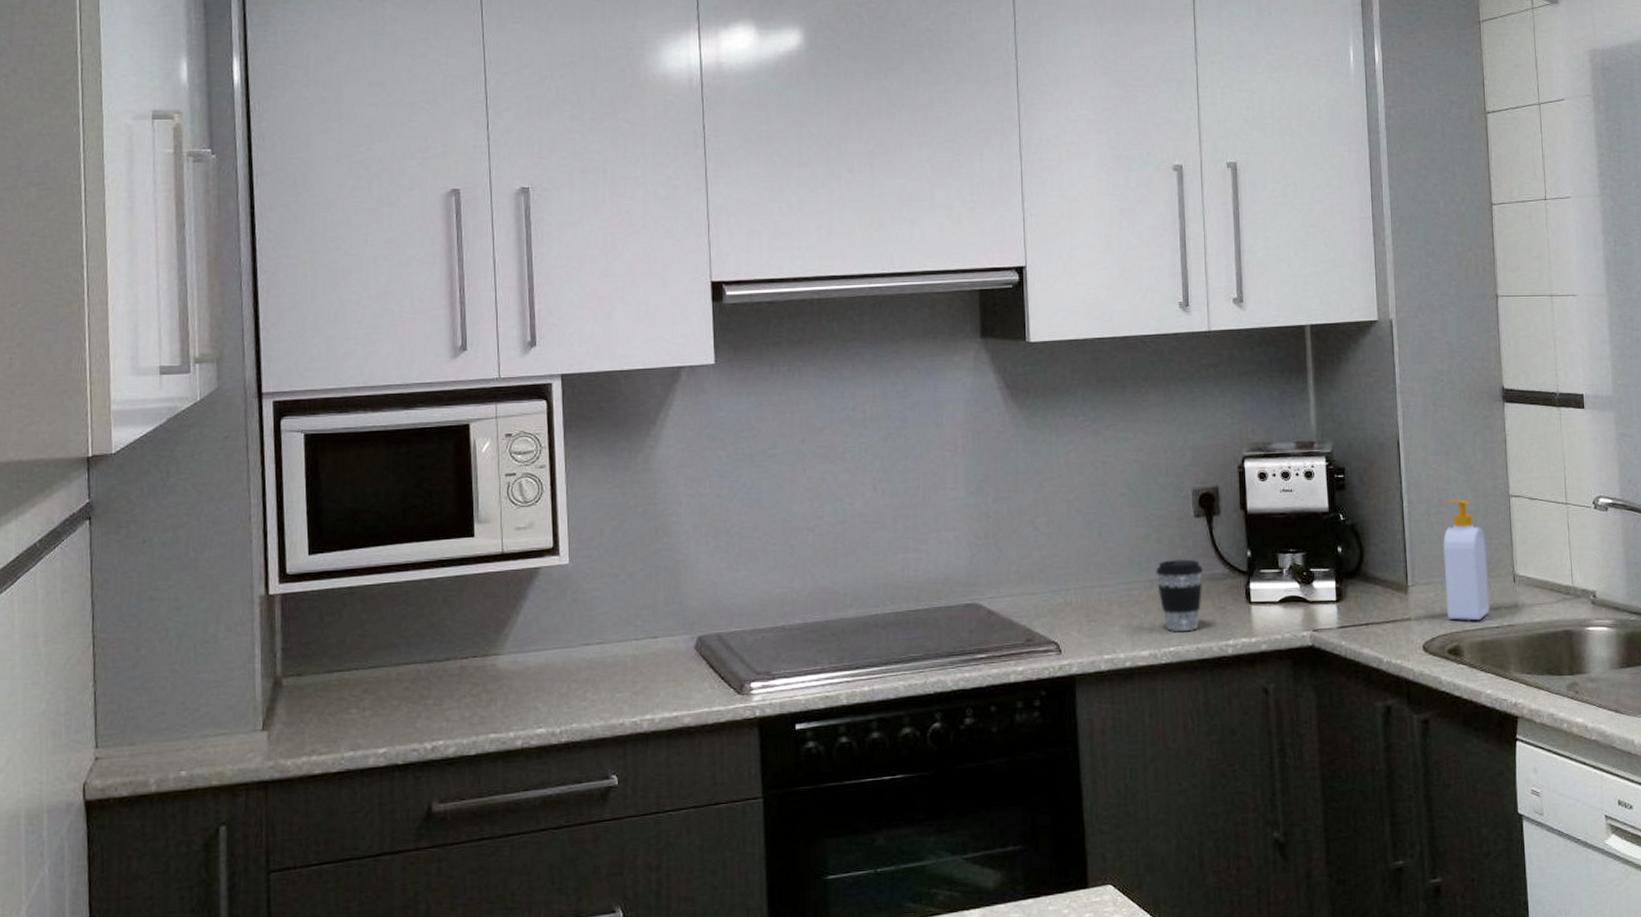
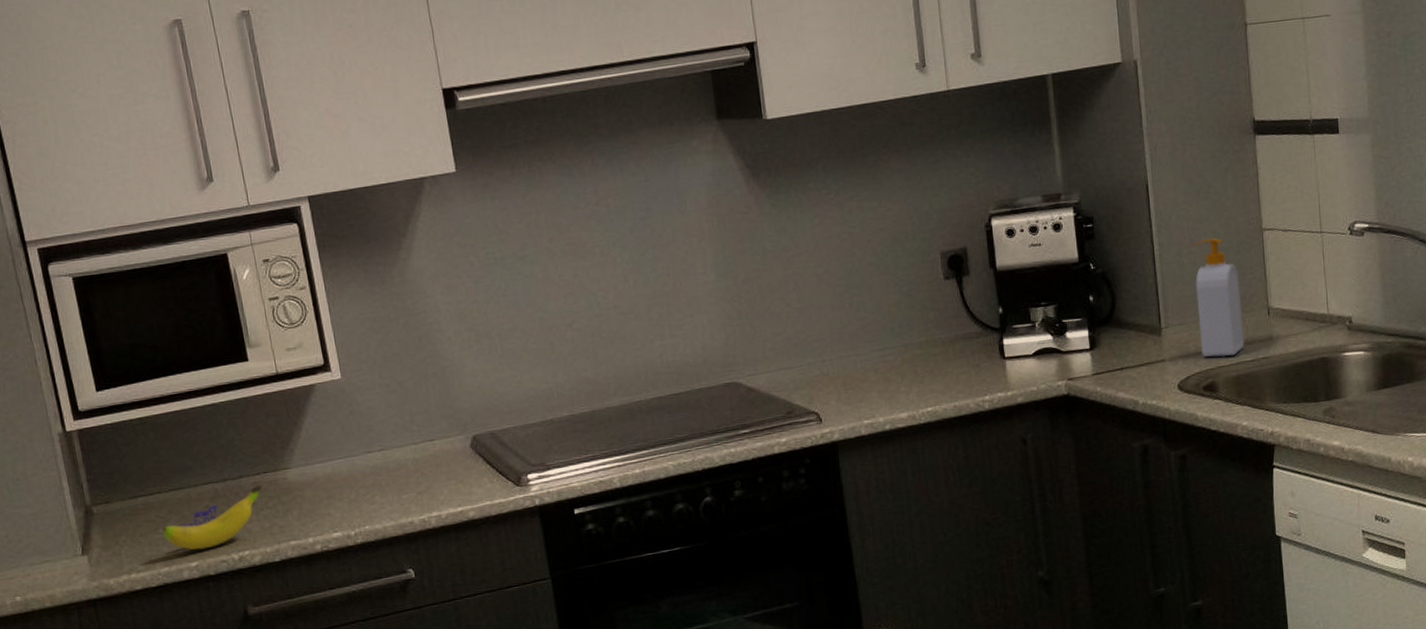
banana: none [353,670,468,735] -> present [162,485,262,550]
coffee cup: present [1156,559,1203,631] -> none [909,321,956,392]

